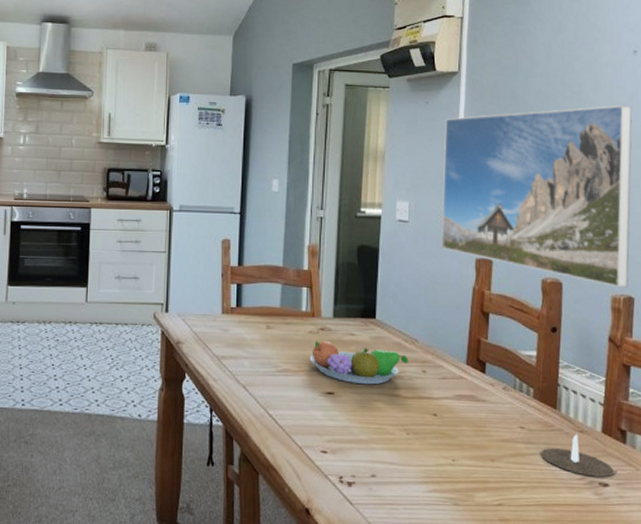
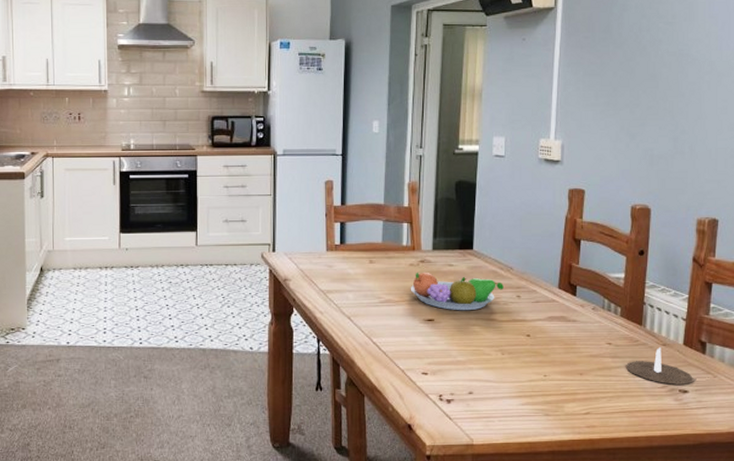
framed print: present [441,105,633,288] -> none [536,35,724,211]

